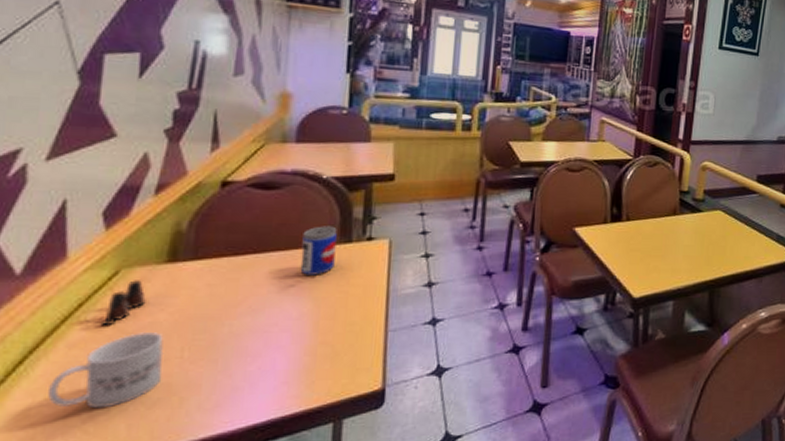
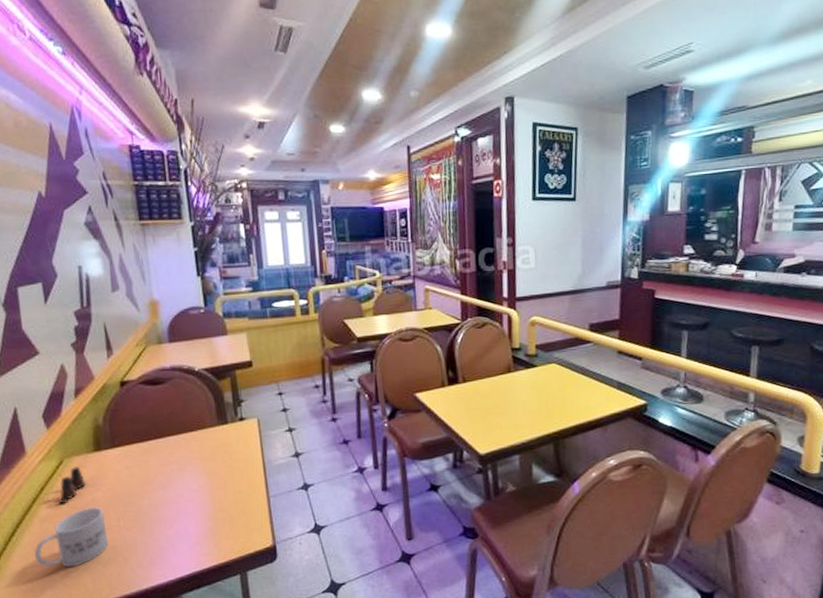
beer can: present [300,226,337,275] -> none [188,411,218,454]

